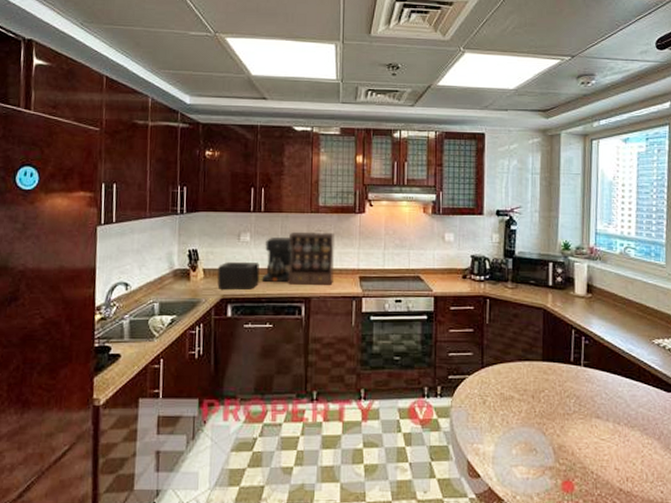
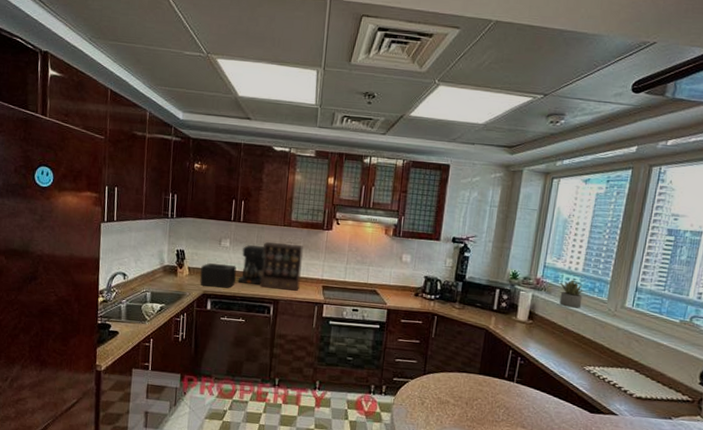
succulent plant: none [615,245,640,276] -> present [559,280,583,308]

